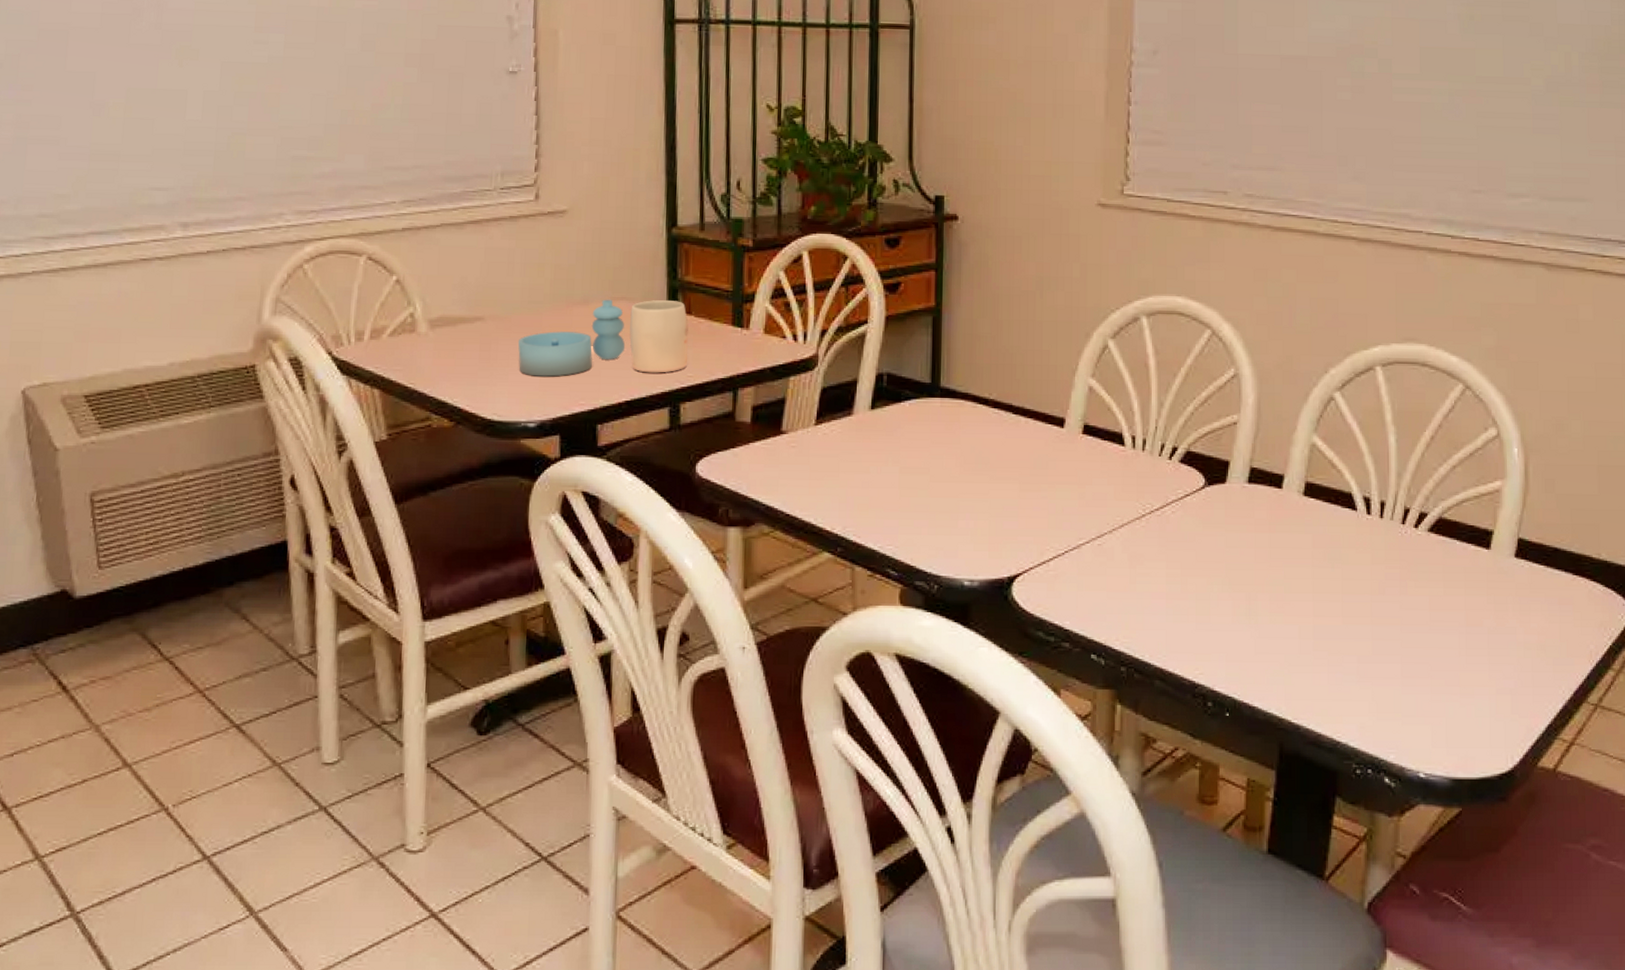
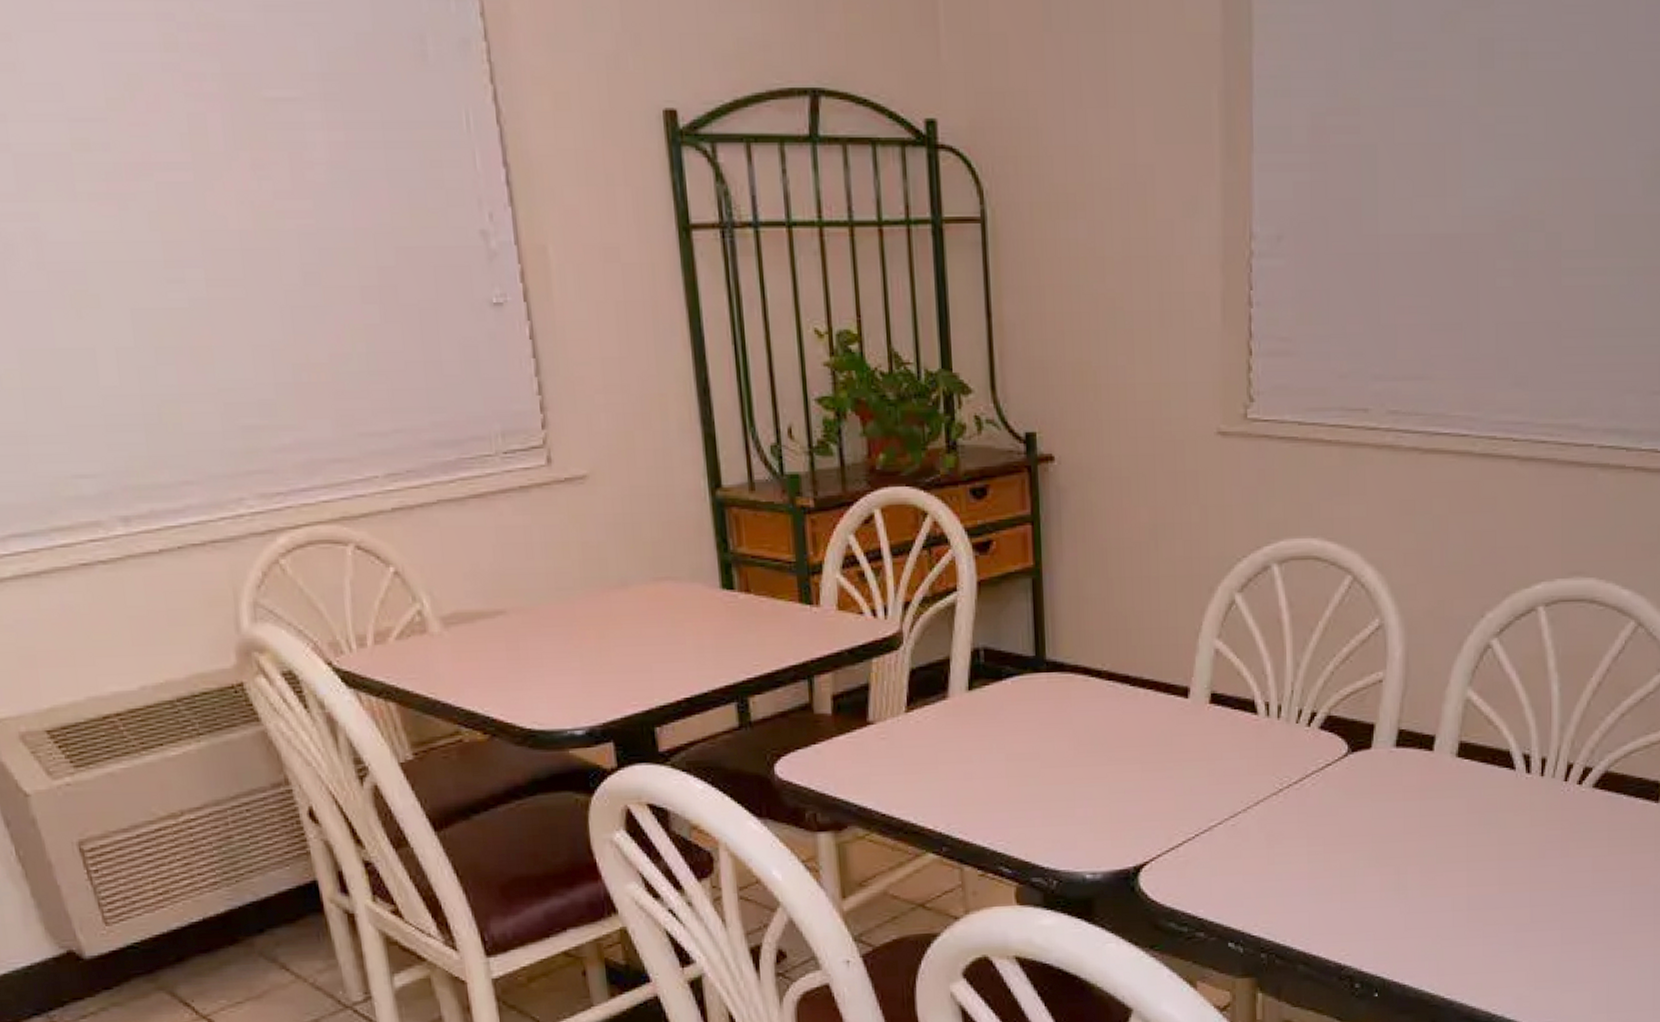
sugar dispenser: present [517,299,626,377] -> none [549,580,677,676]
mug: present [629,300,688,373] -> none [678,577,751,664]

